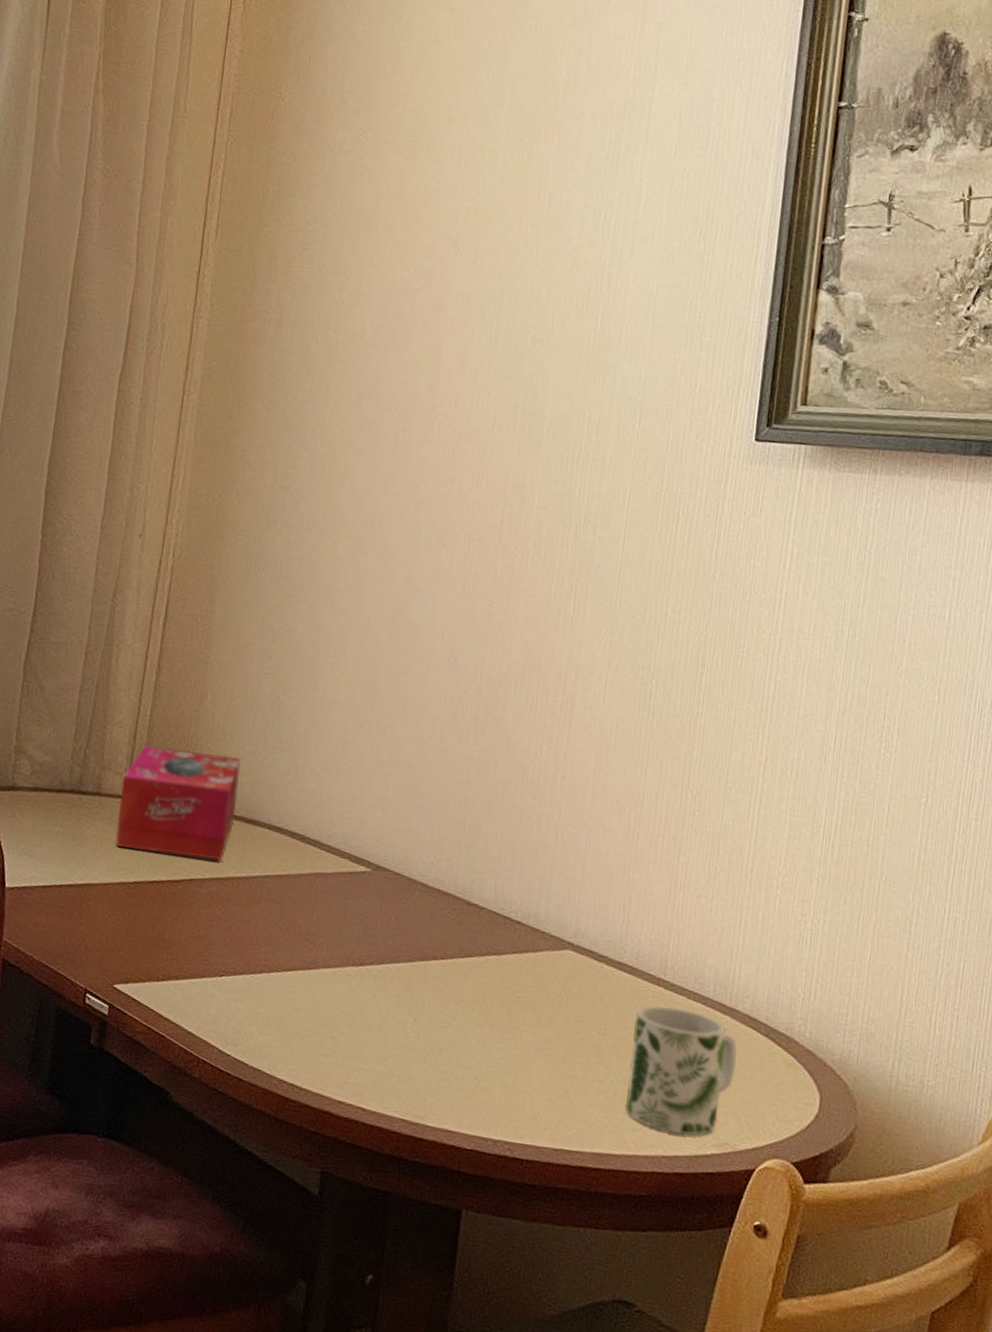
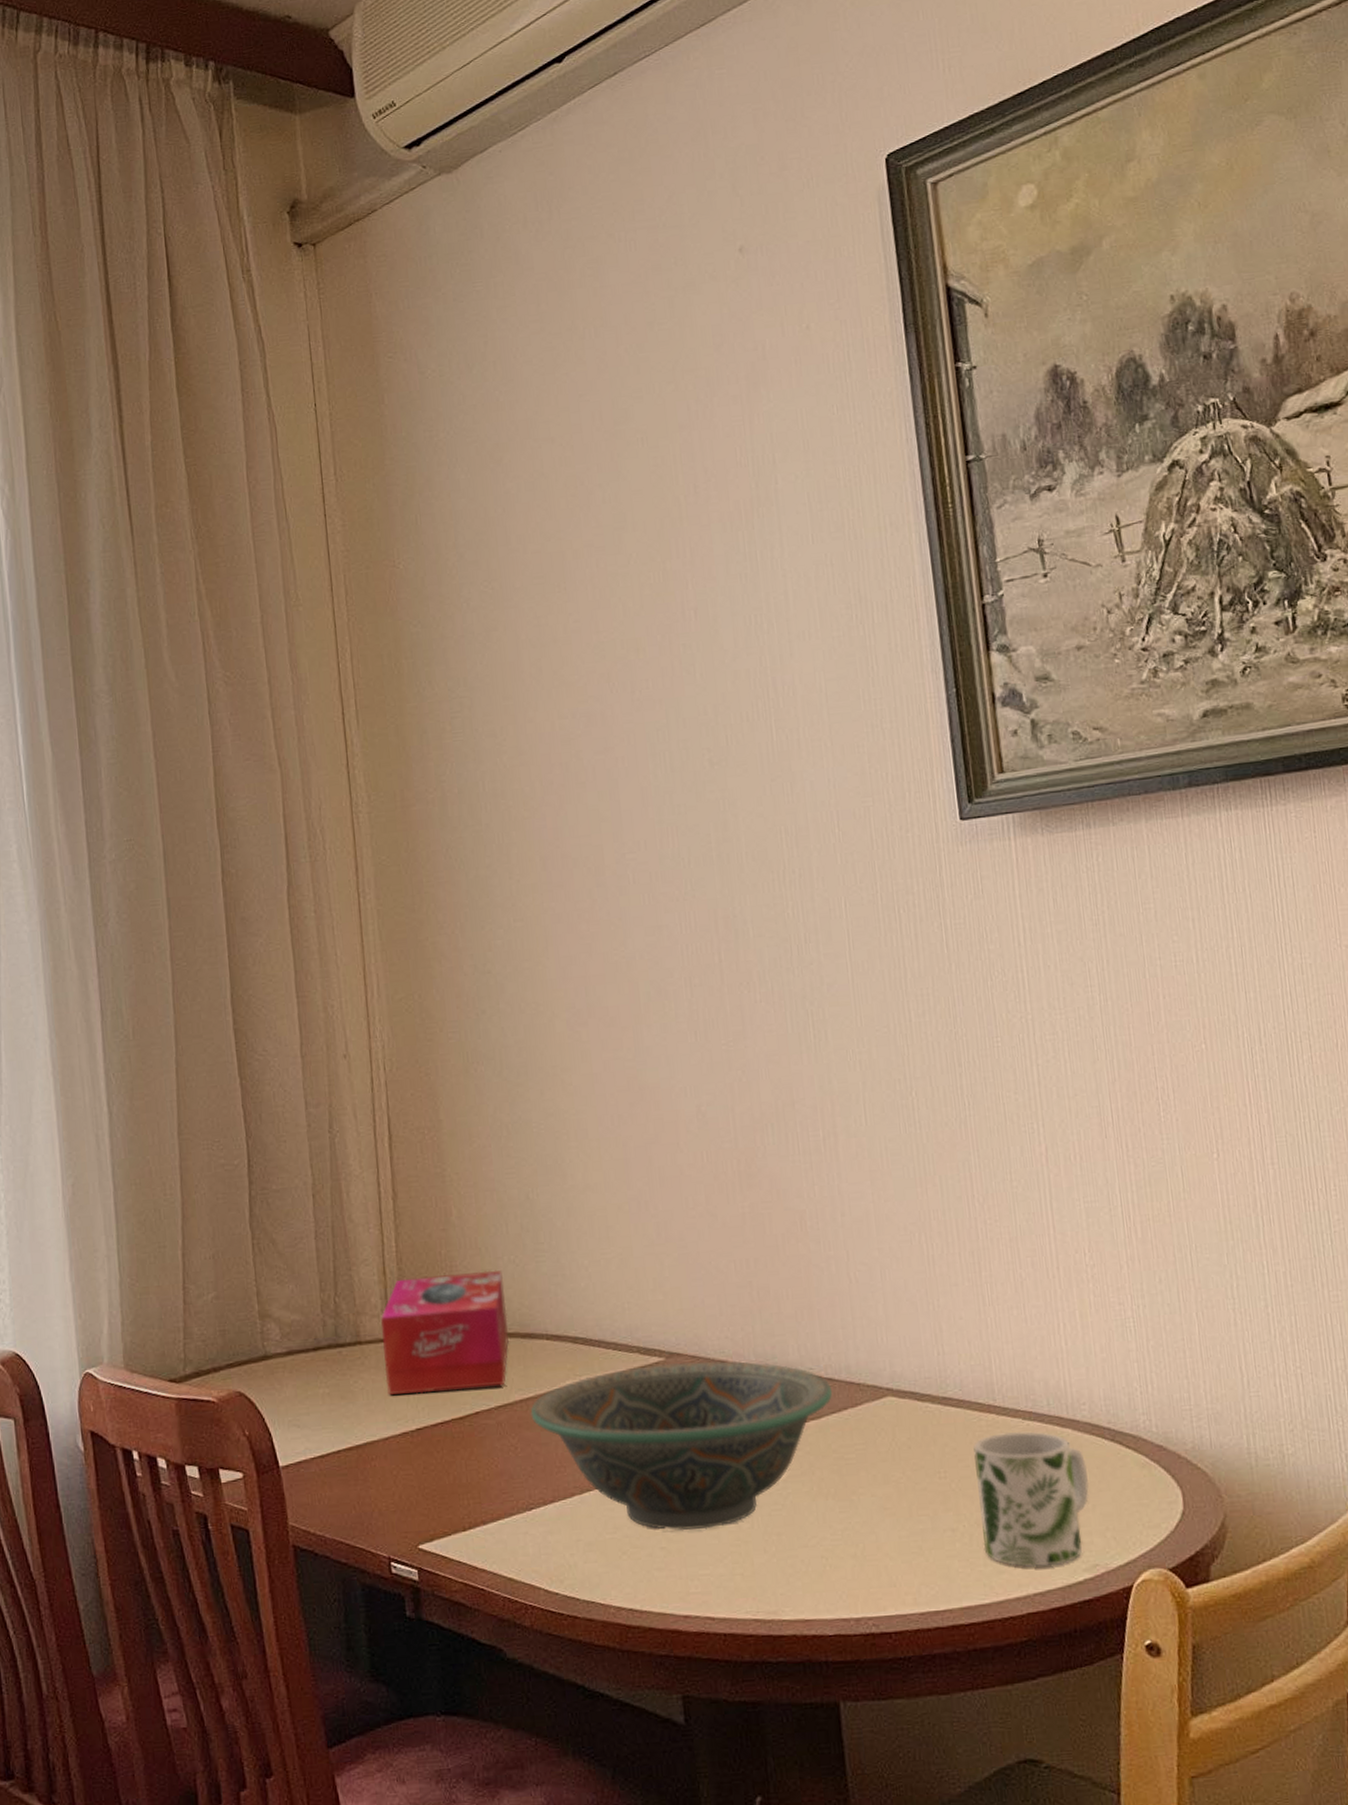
decorative bowl: none [239,870,518,1030] -> present [530,1361,833,1531]

